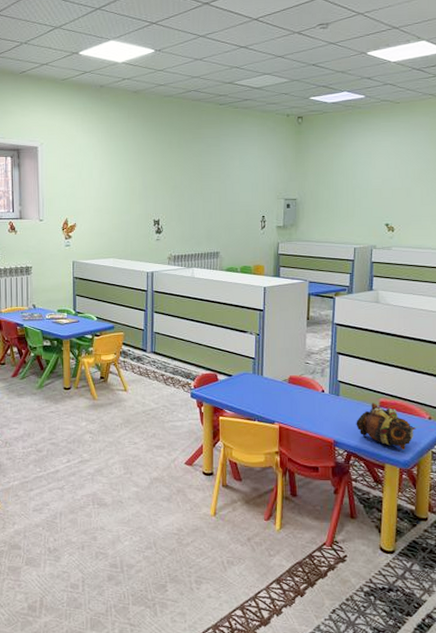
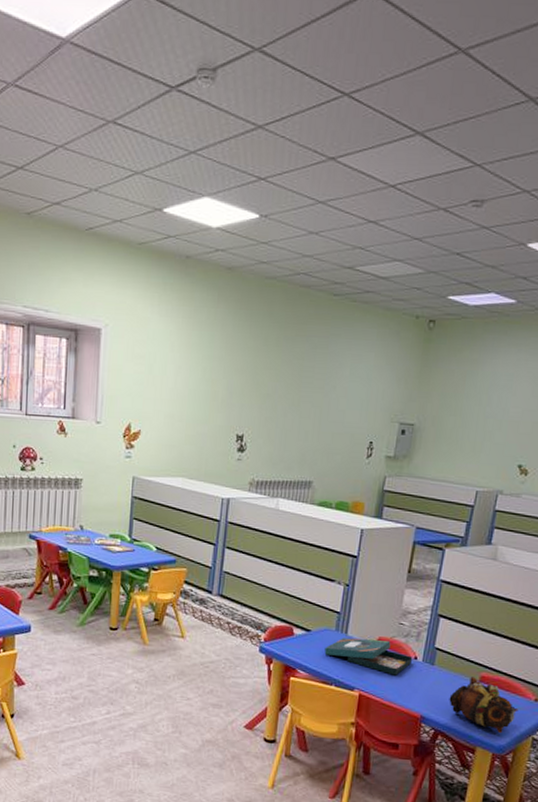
board game: none [246,379,321,408] -> present [324,638,413,676]

